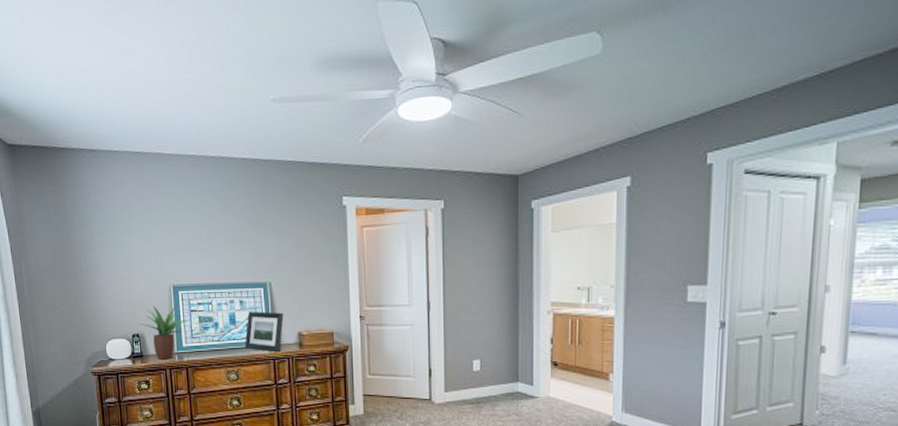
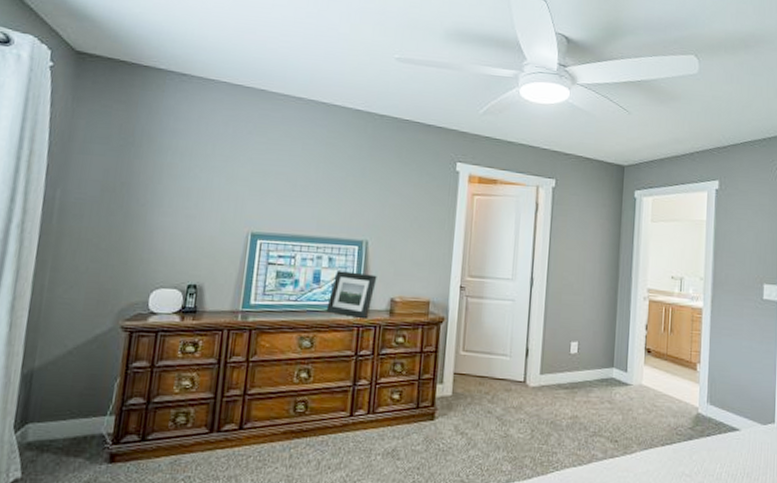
potted plant: present [139,304,187,360] -> none [200,254,261,318]

